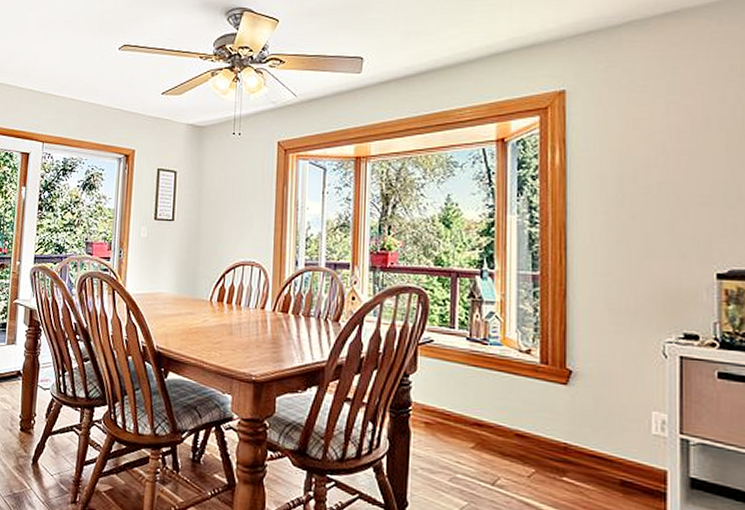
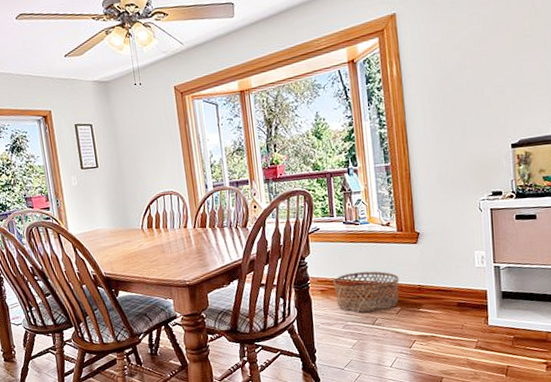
basket: none [443,407,537,467] -> present [333,271,399,312]

